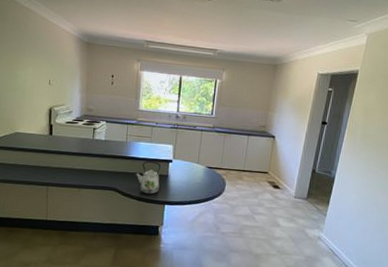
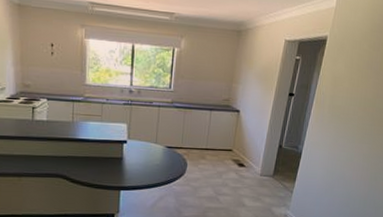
kettle: present [135,160,161,195] -> none [84,142,115,180]

